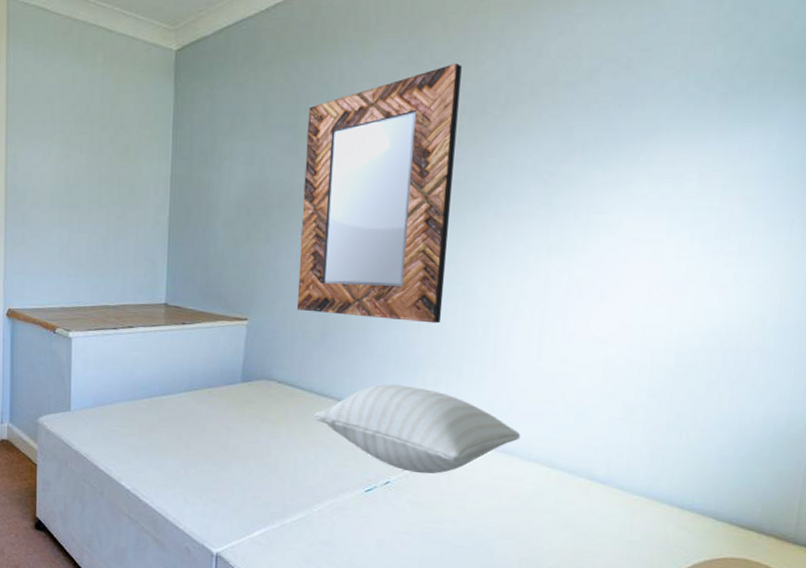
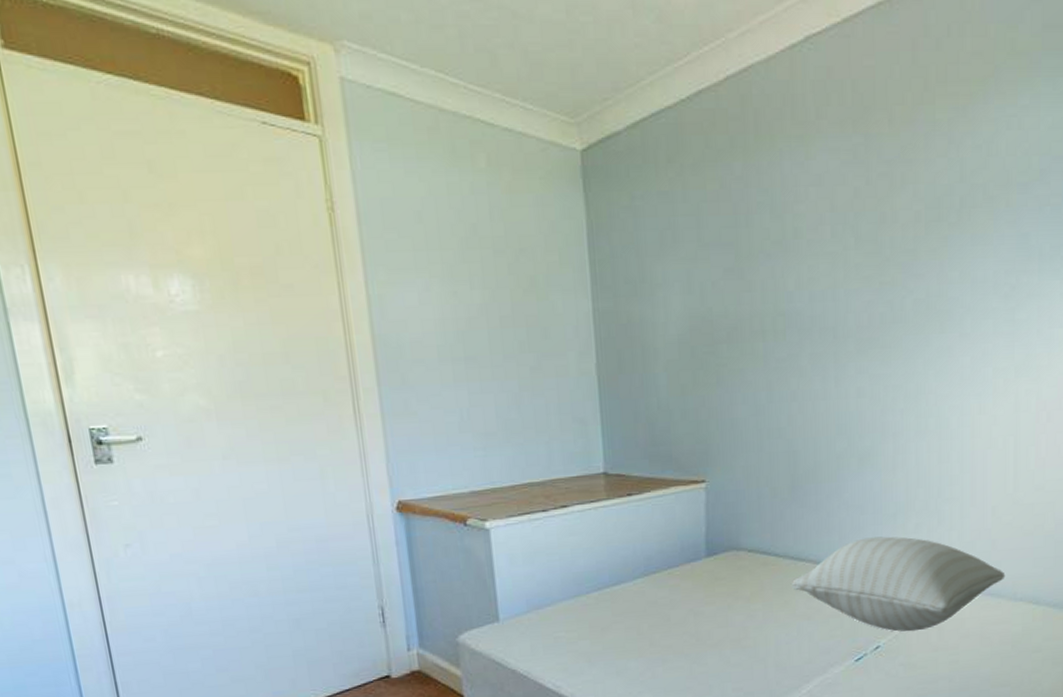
home mirror: present [296,63,462,324] -> none [750,163,916,465]

